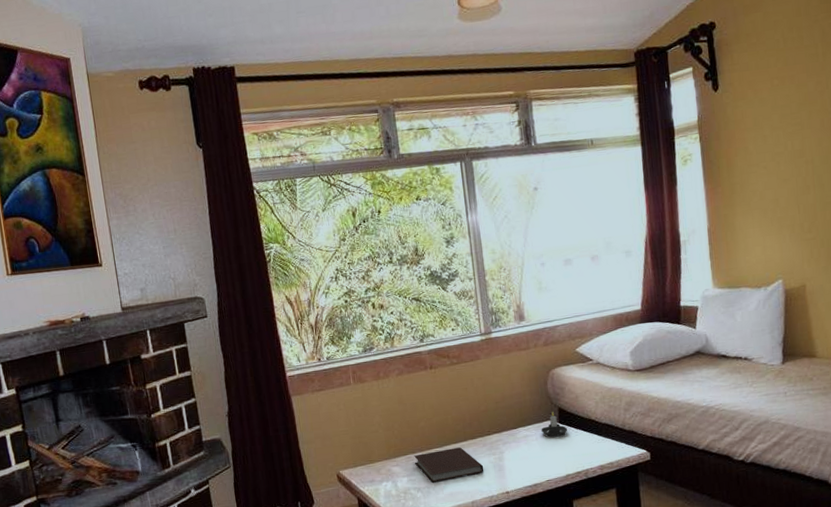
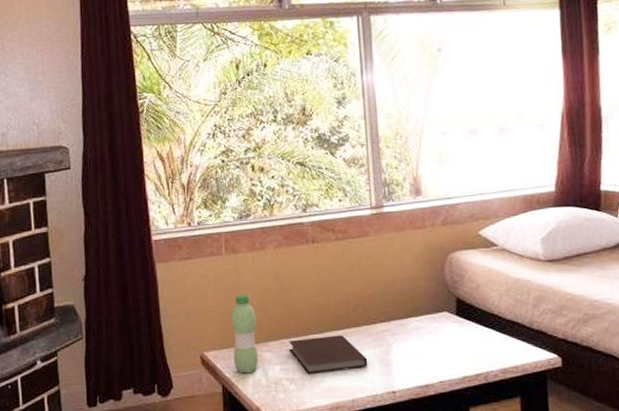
water bottle: none [361,418,388,487] -> present [231,294,258,374]
candle: present [541,411,568,437] -> none [435,301,467,331]

